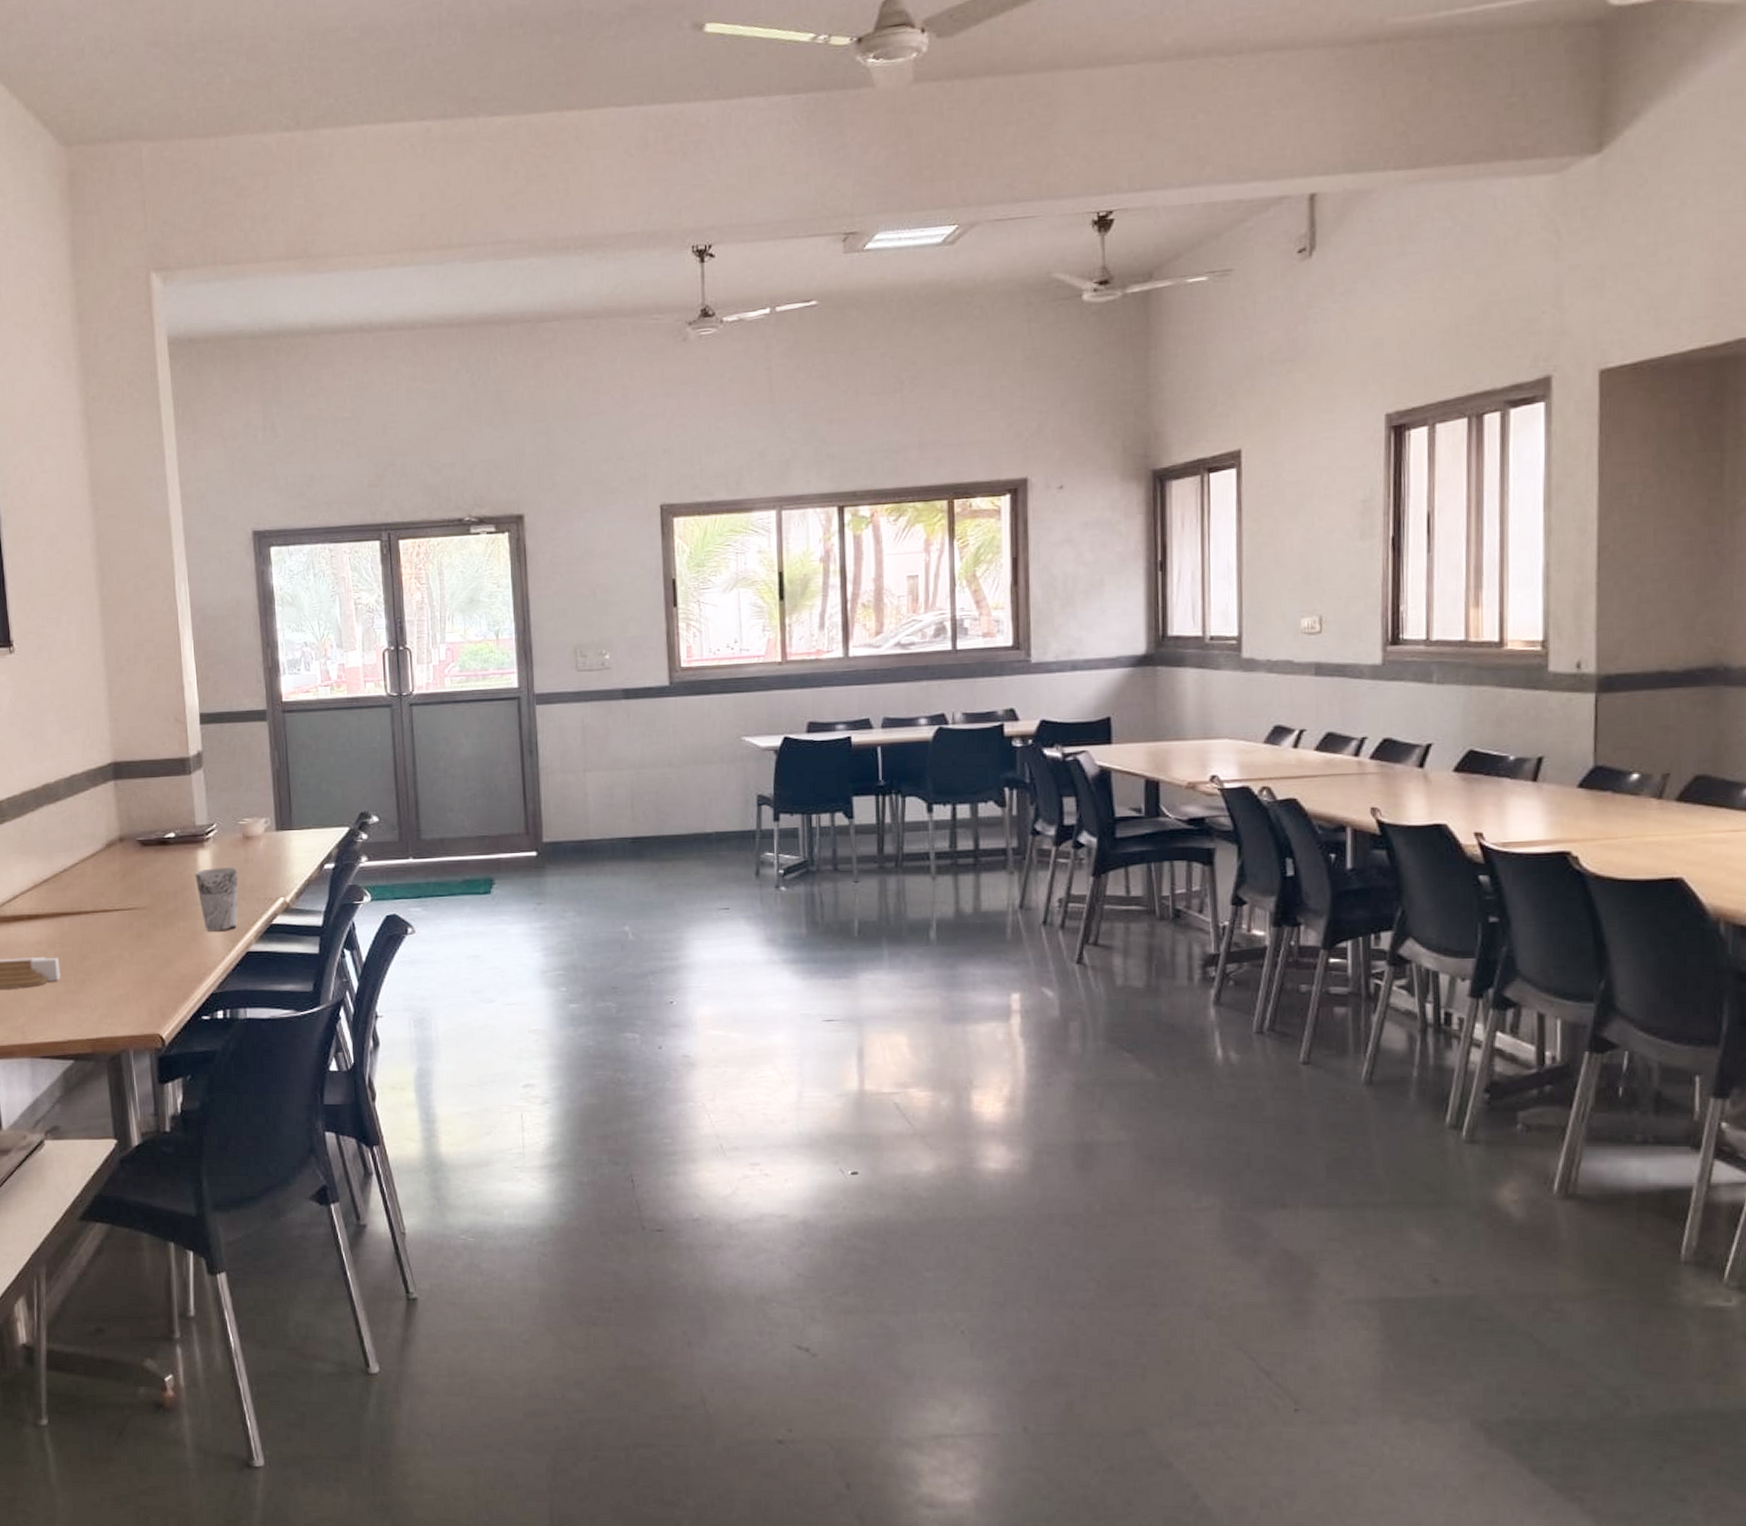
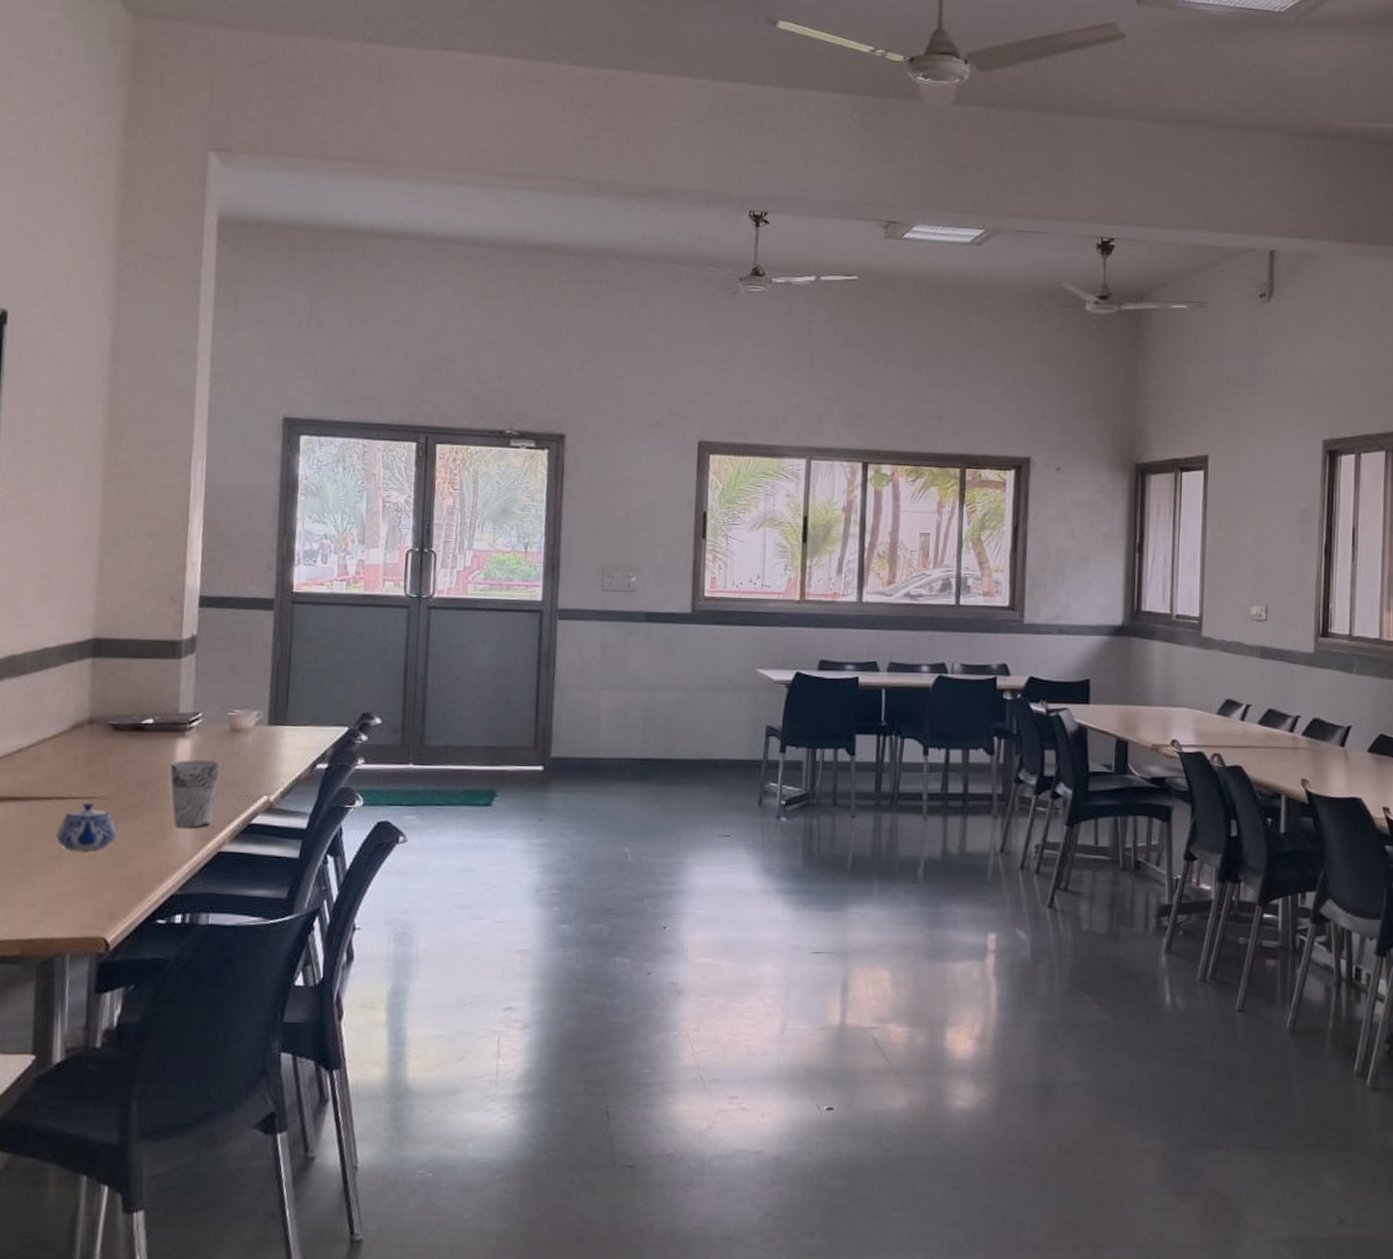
teapot: none [107,913,158,958] -> present [56,802,117,851]

